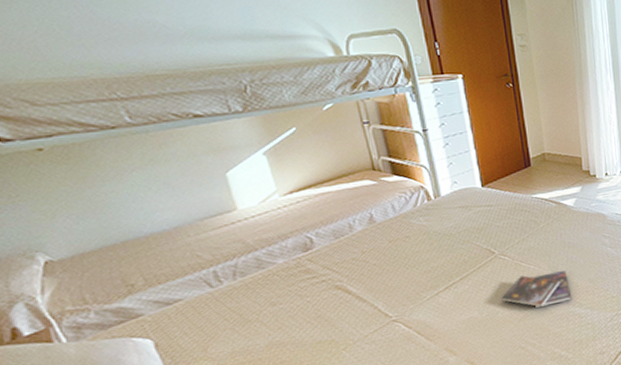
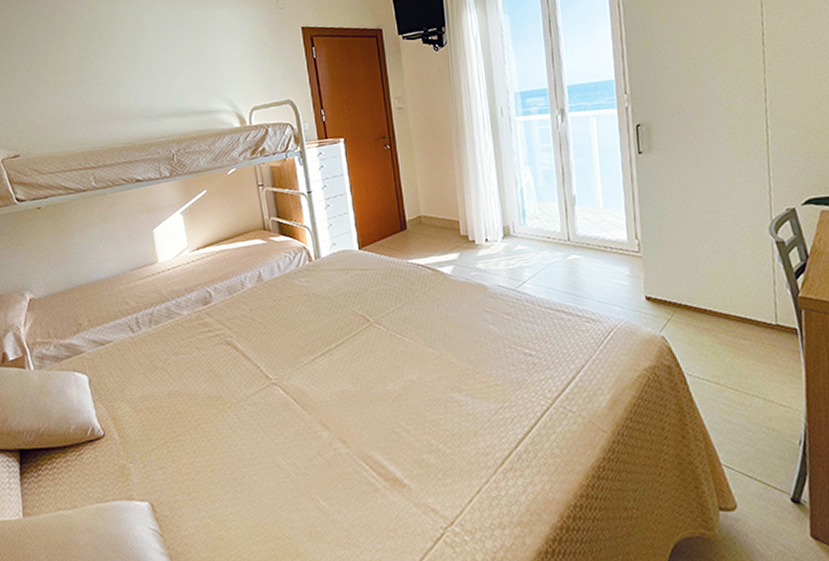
booklet: present [501,270,572,309] -> none [375,347,450,388]

